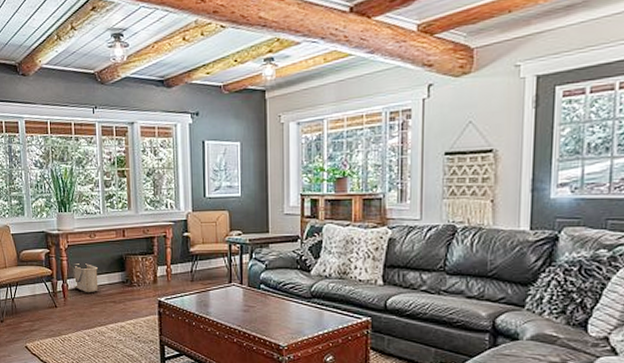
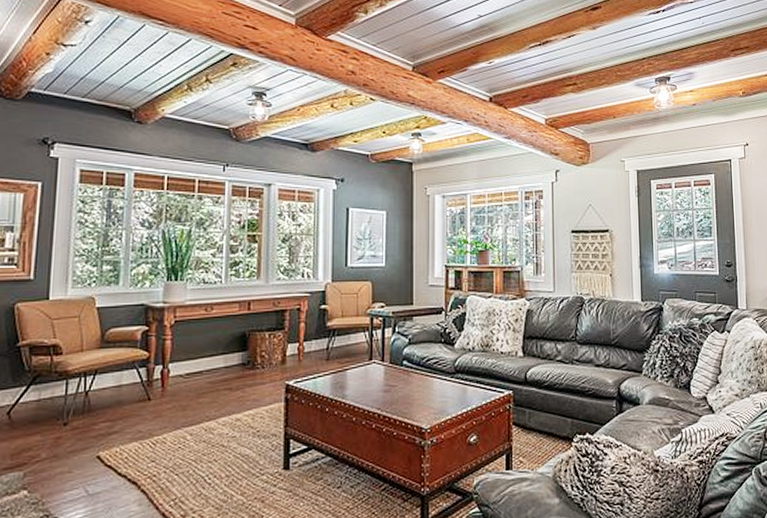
basket: present [73,264,99,292] -> none [177,343,212,379]

